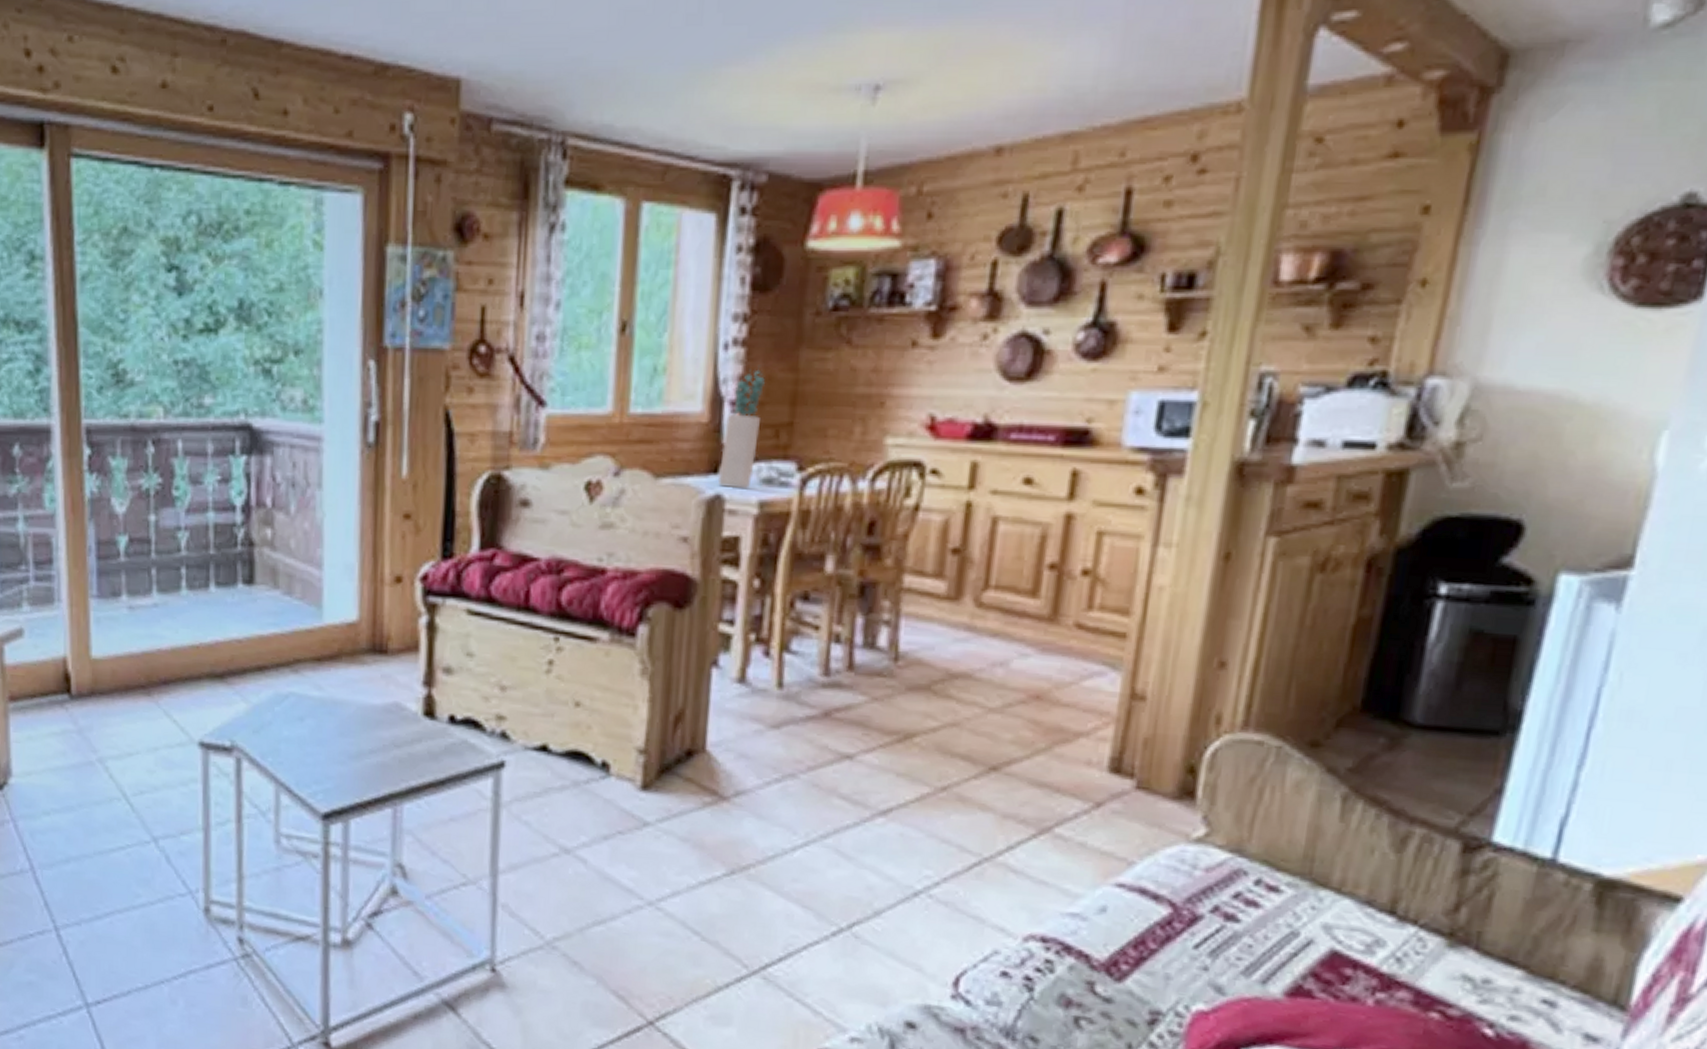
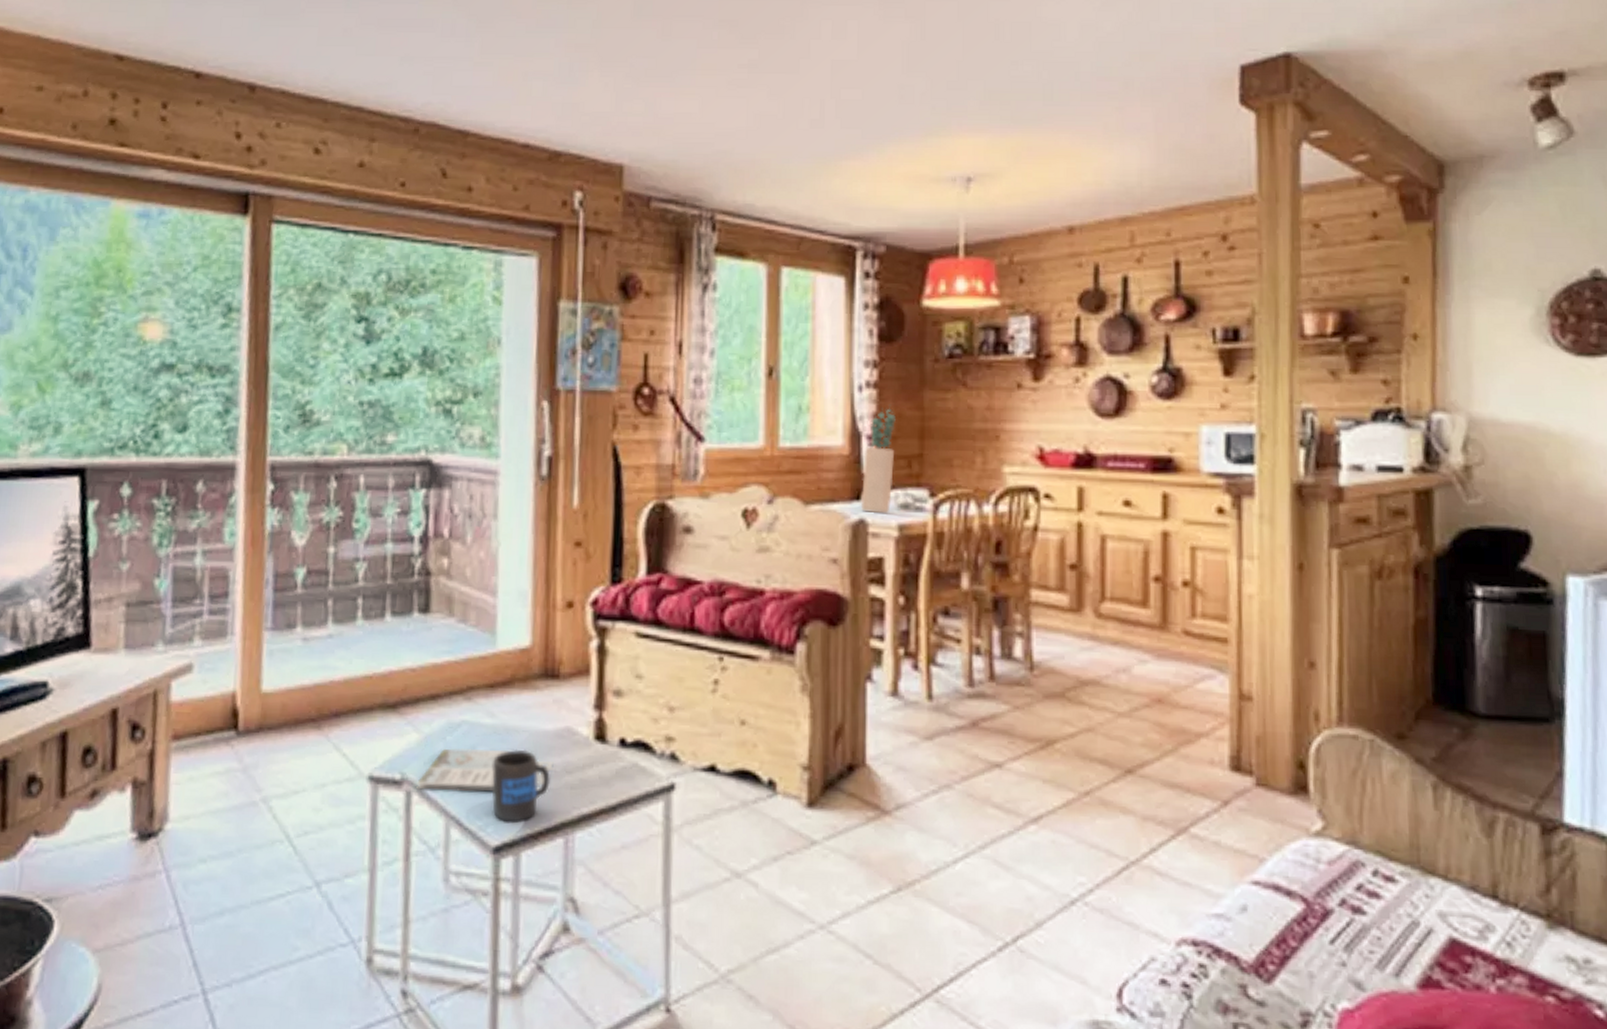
magazine: none [246,718,384,761] -> present [416,748,556,792]
mug: none [320,721,378,792] -> present [491,749,550,823]

